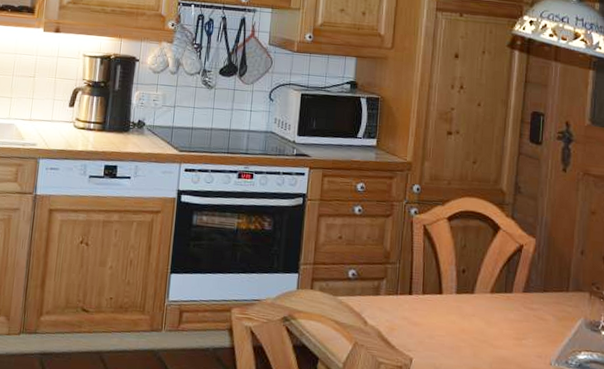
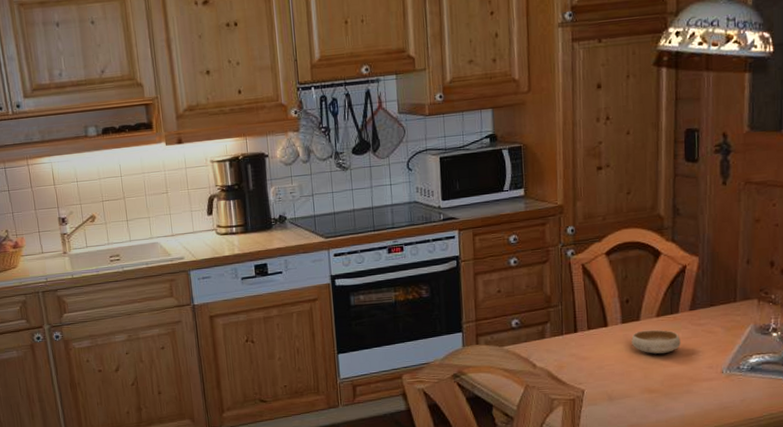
bowl: none [464,304,512,333] -> present [631,329,681,354]

